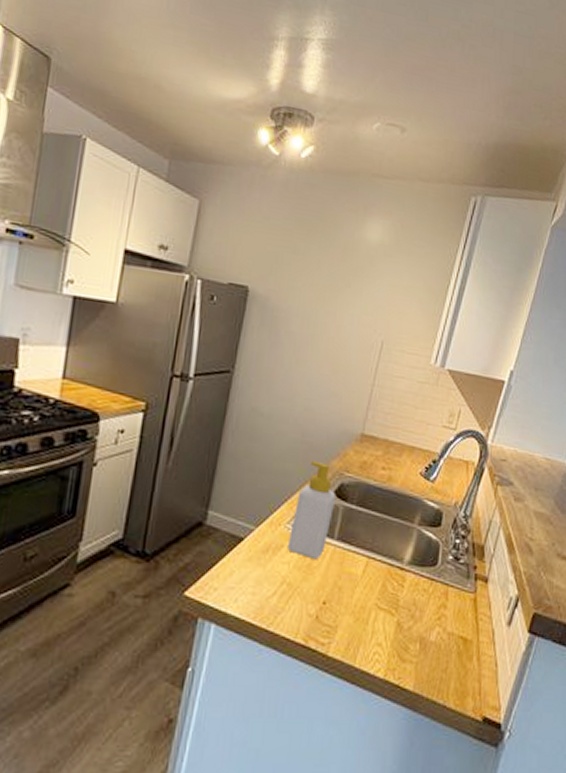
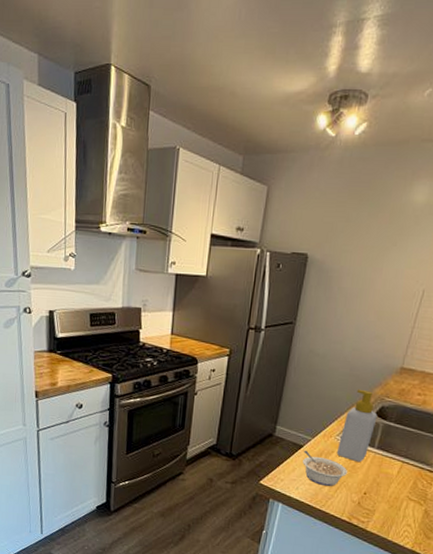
legume: none [243,544,301,595] -> present [303,450,347,486]

